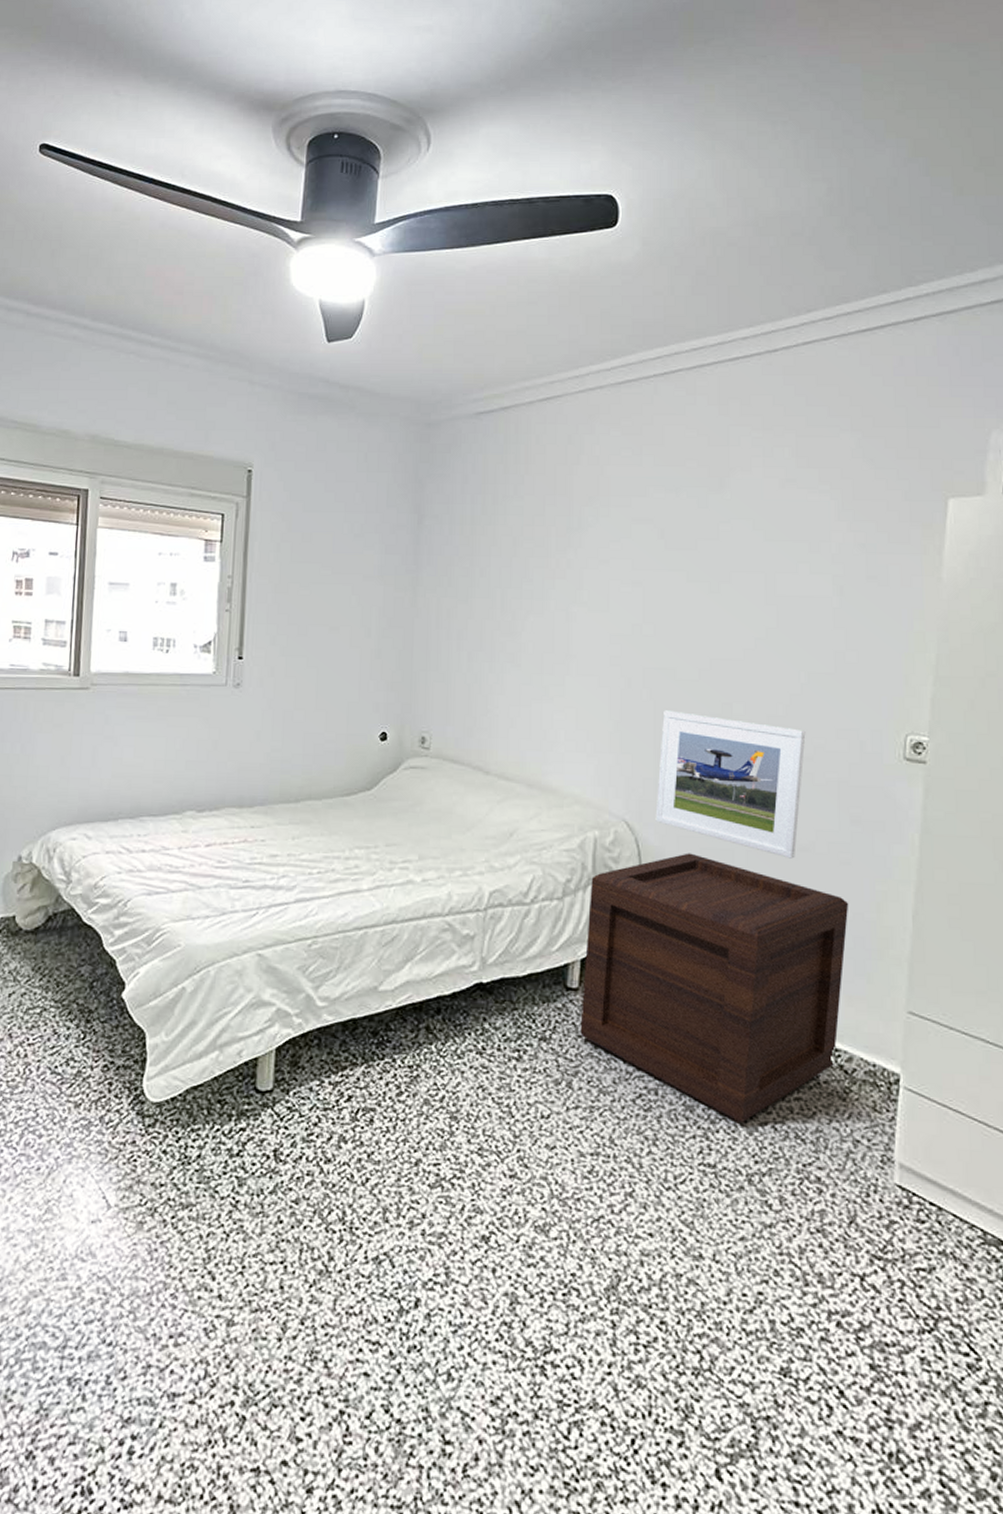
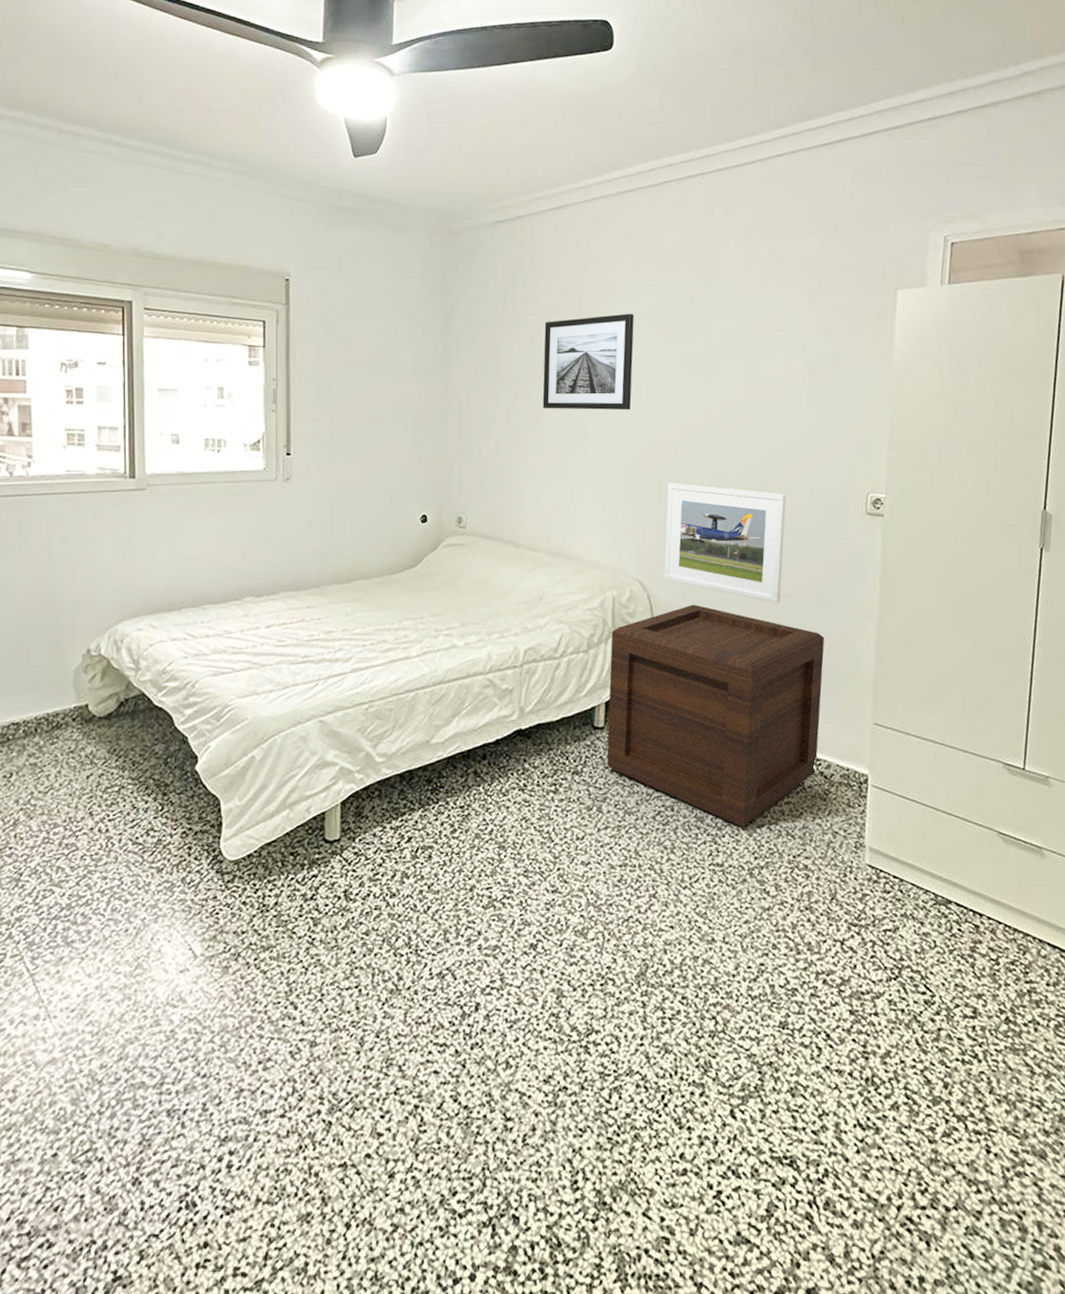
wall art: none [522,516,632,626] -> present [542,313,635,411]

